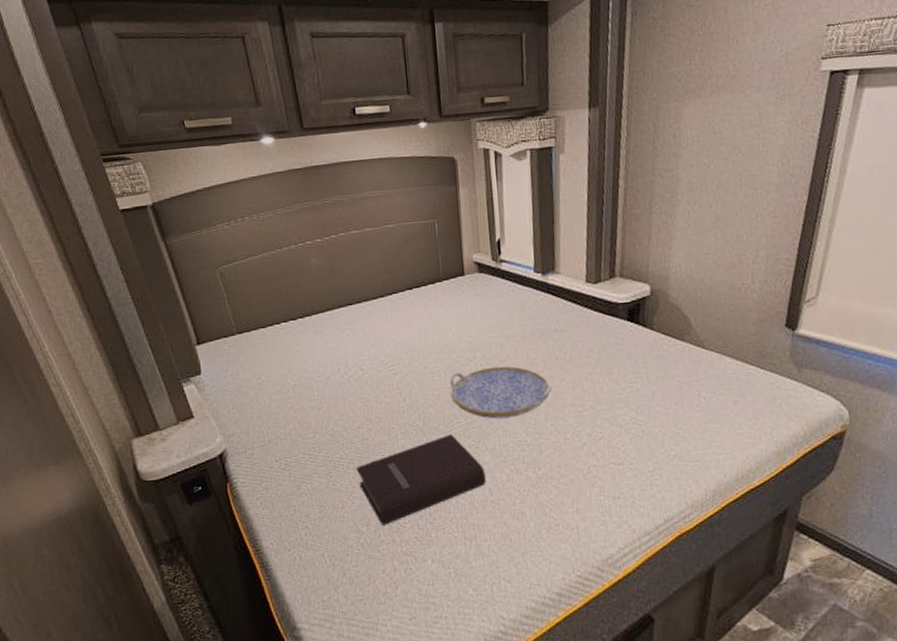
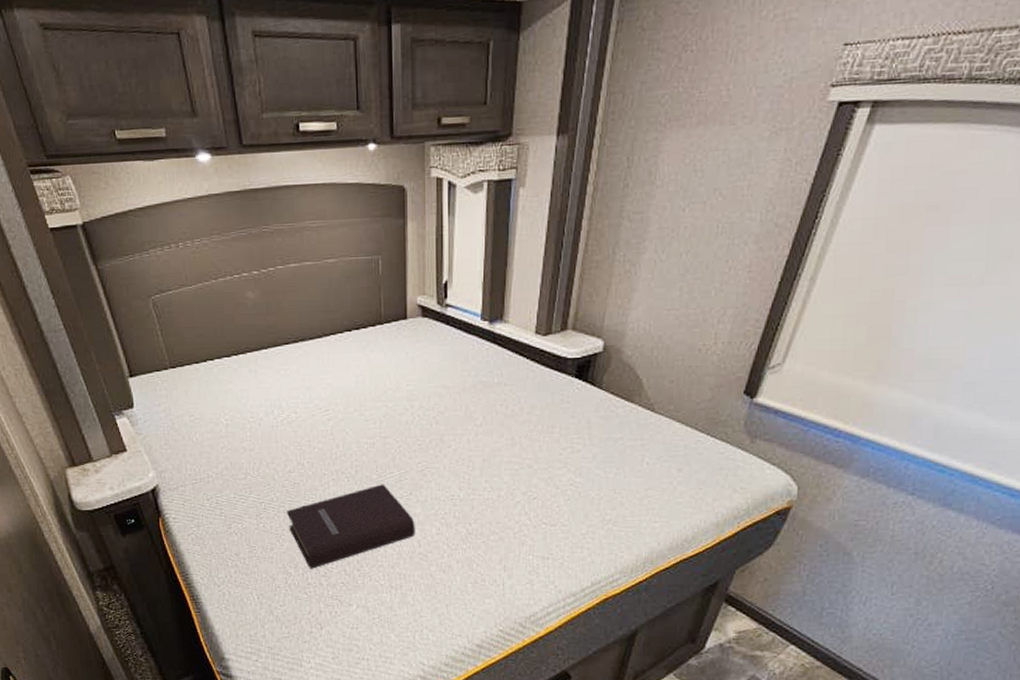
serving tray: present [450,366,553,419] -> none [385,418,491,471]

